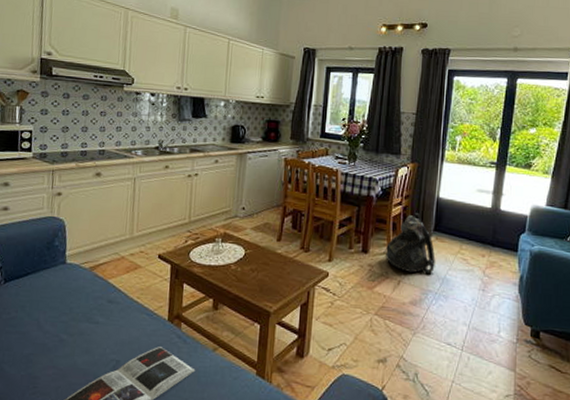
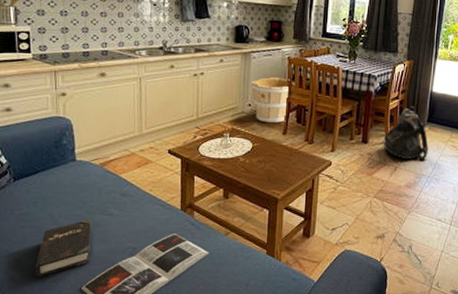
hardback book: none [16,326,77,389] -> present [34,219,92,278]
wooden bucket: none [246,179,286,229] -> present [251,77,290,124]

